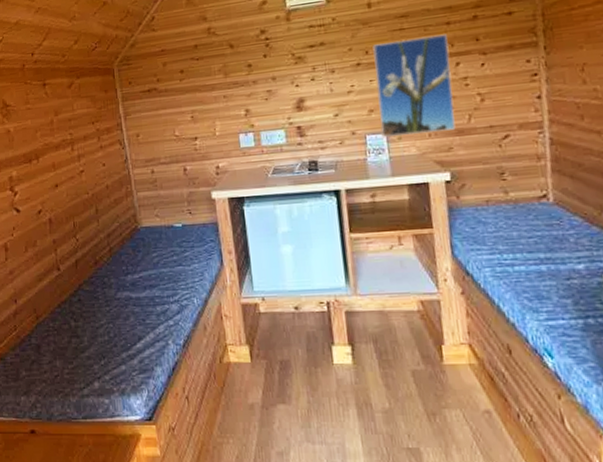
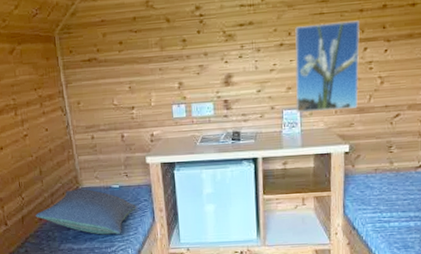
pillow: none [90,228,203,282] -> present [35,188,137,235]

